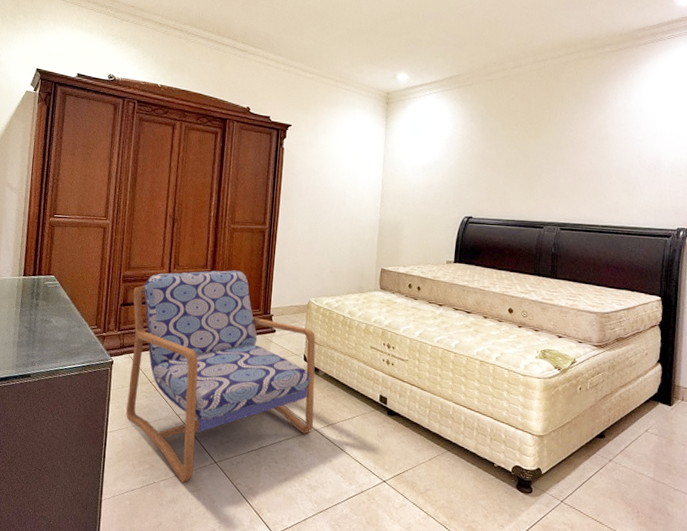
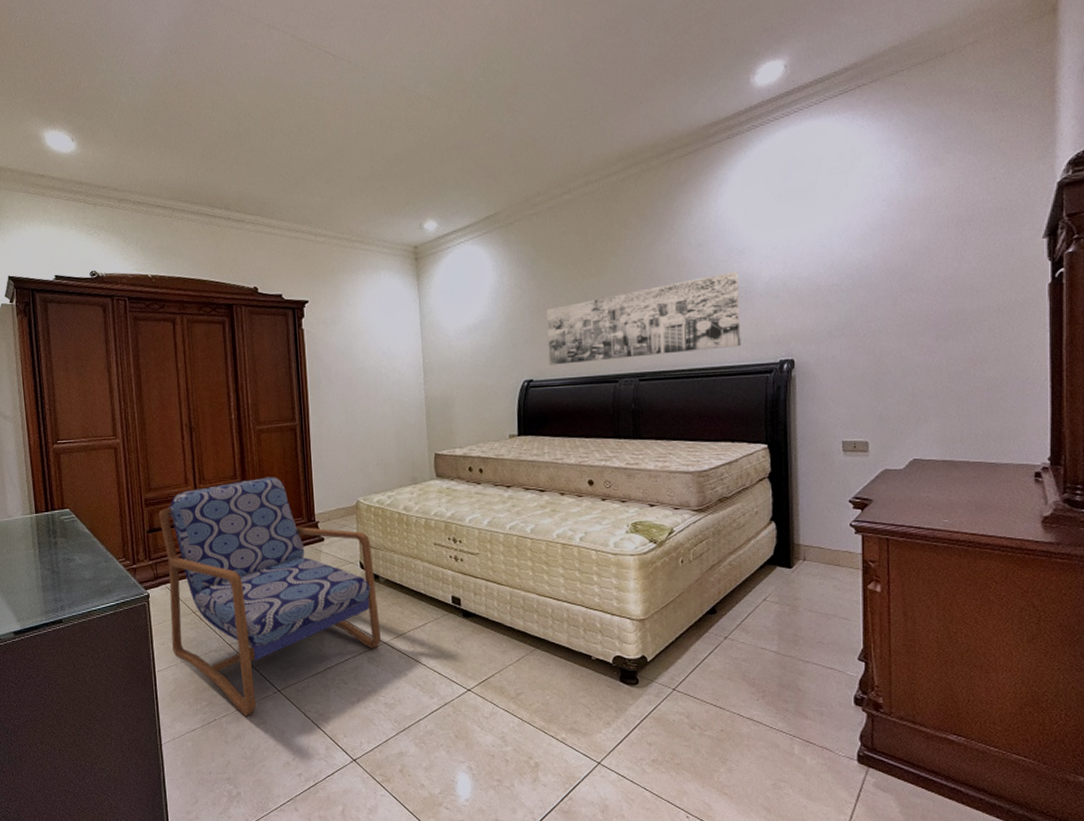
wall art: none [487,150,651,212] -> present [546,271,741,365]

